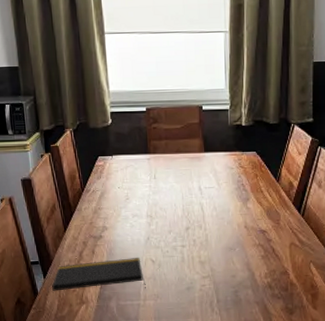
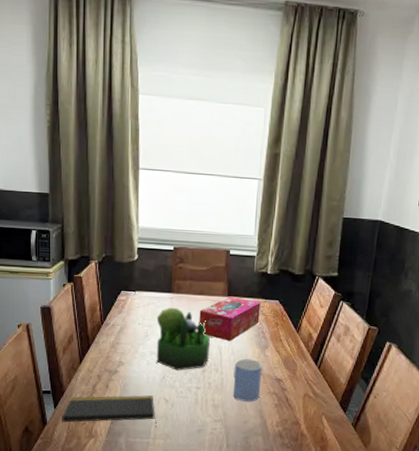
plant: none [135,169,192,231] -> present [156,308,210,371]
tissue box: none [177,152,238,197] -> present [199,296,261,342]
mug: none [217,213,246,256] -> present [232,358,262,402]

